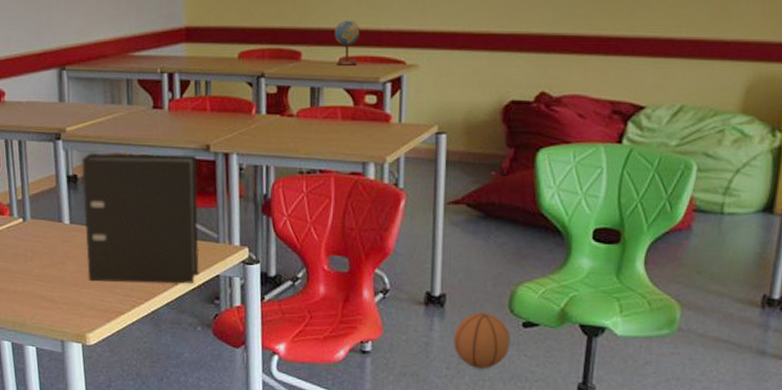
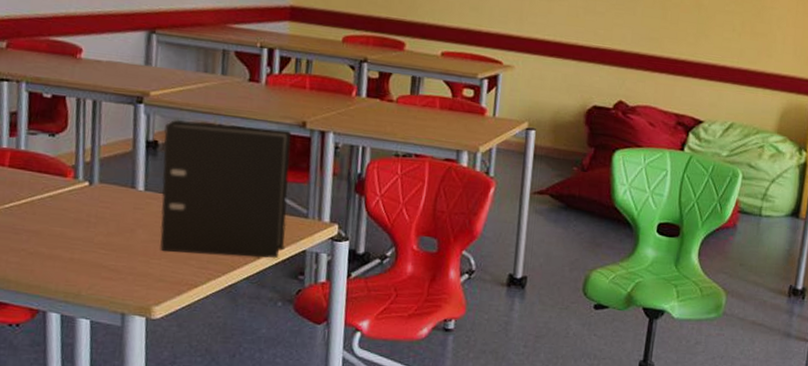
globe: present [334,20,361,66] -> none [438,18,463,61]
basketball: present [453,313,511,369] -> none [531,294,583,347]

